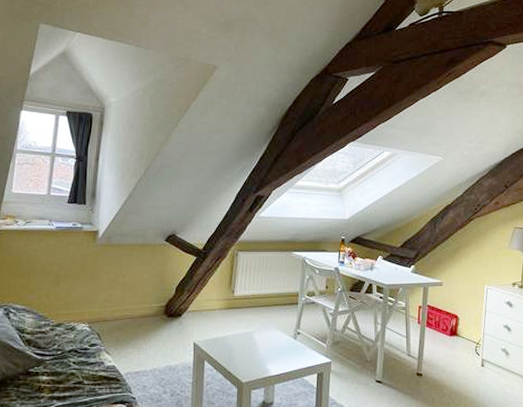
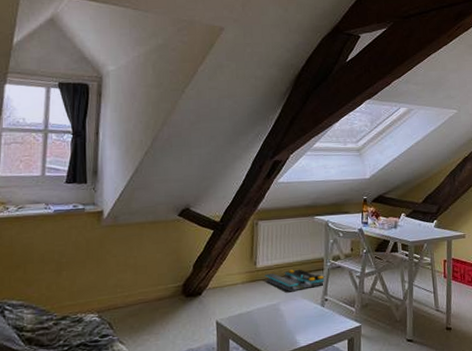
storage bin: none [241,301,300,322] -> present [265,269,326,292]

